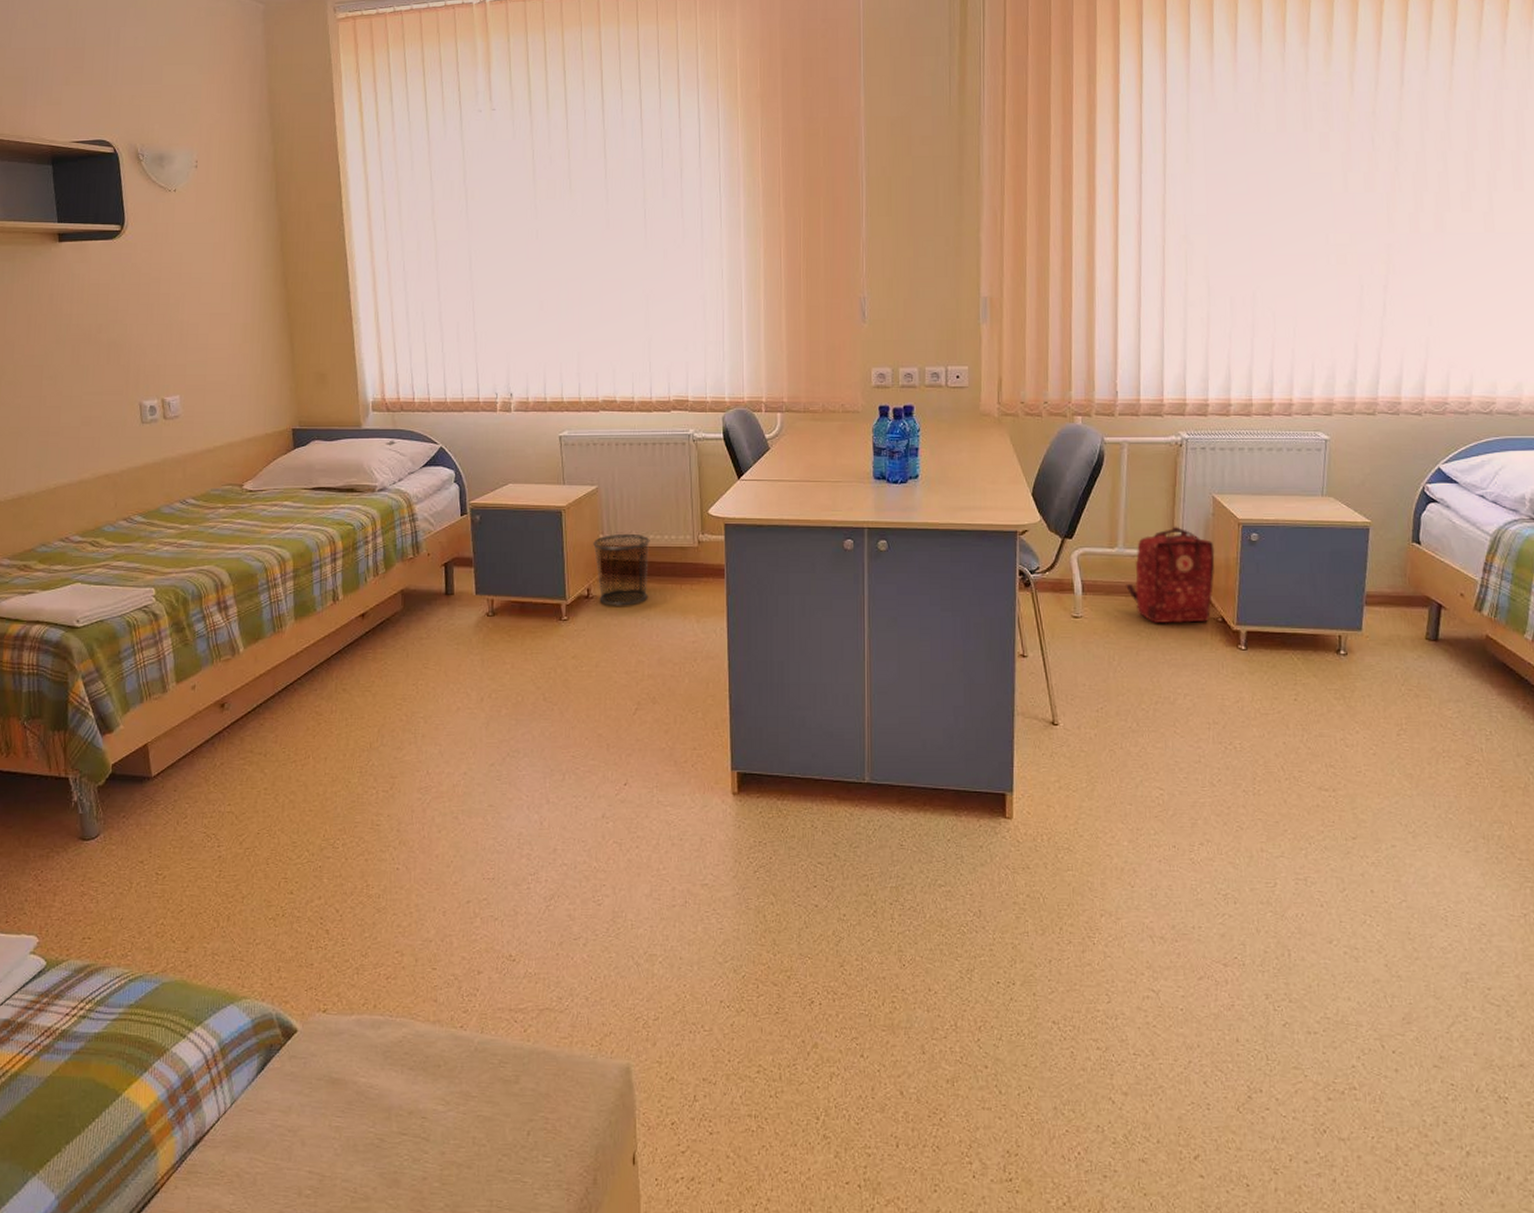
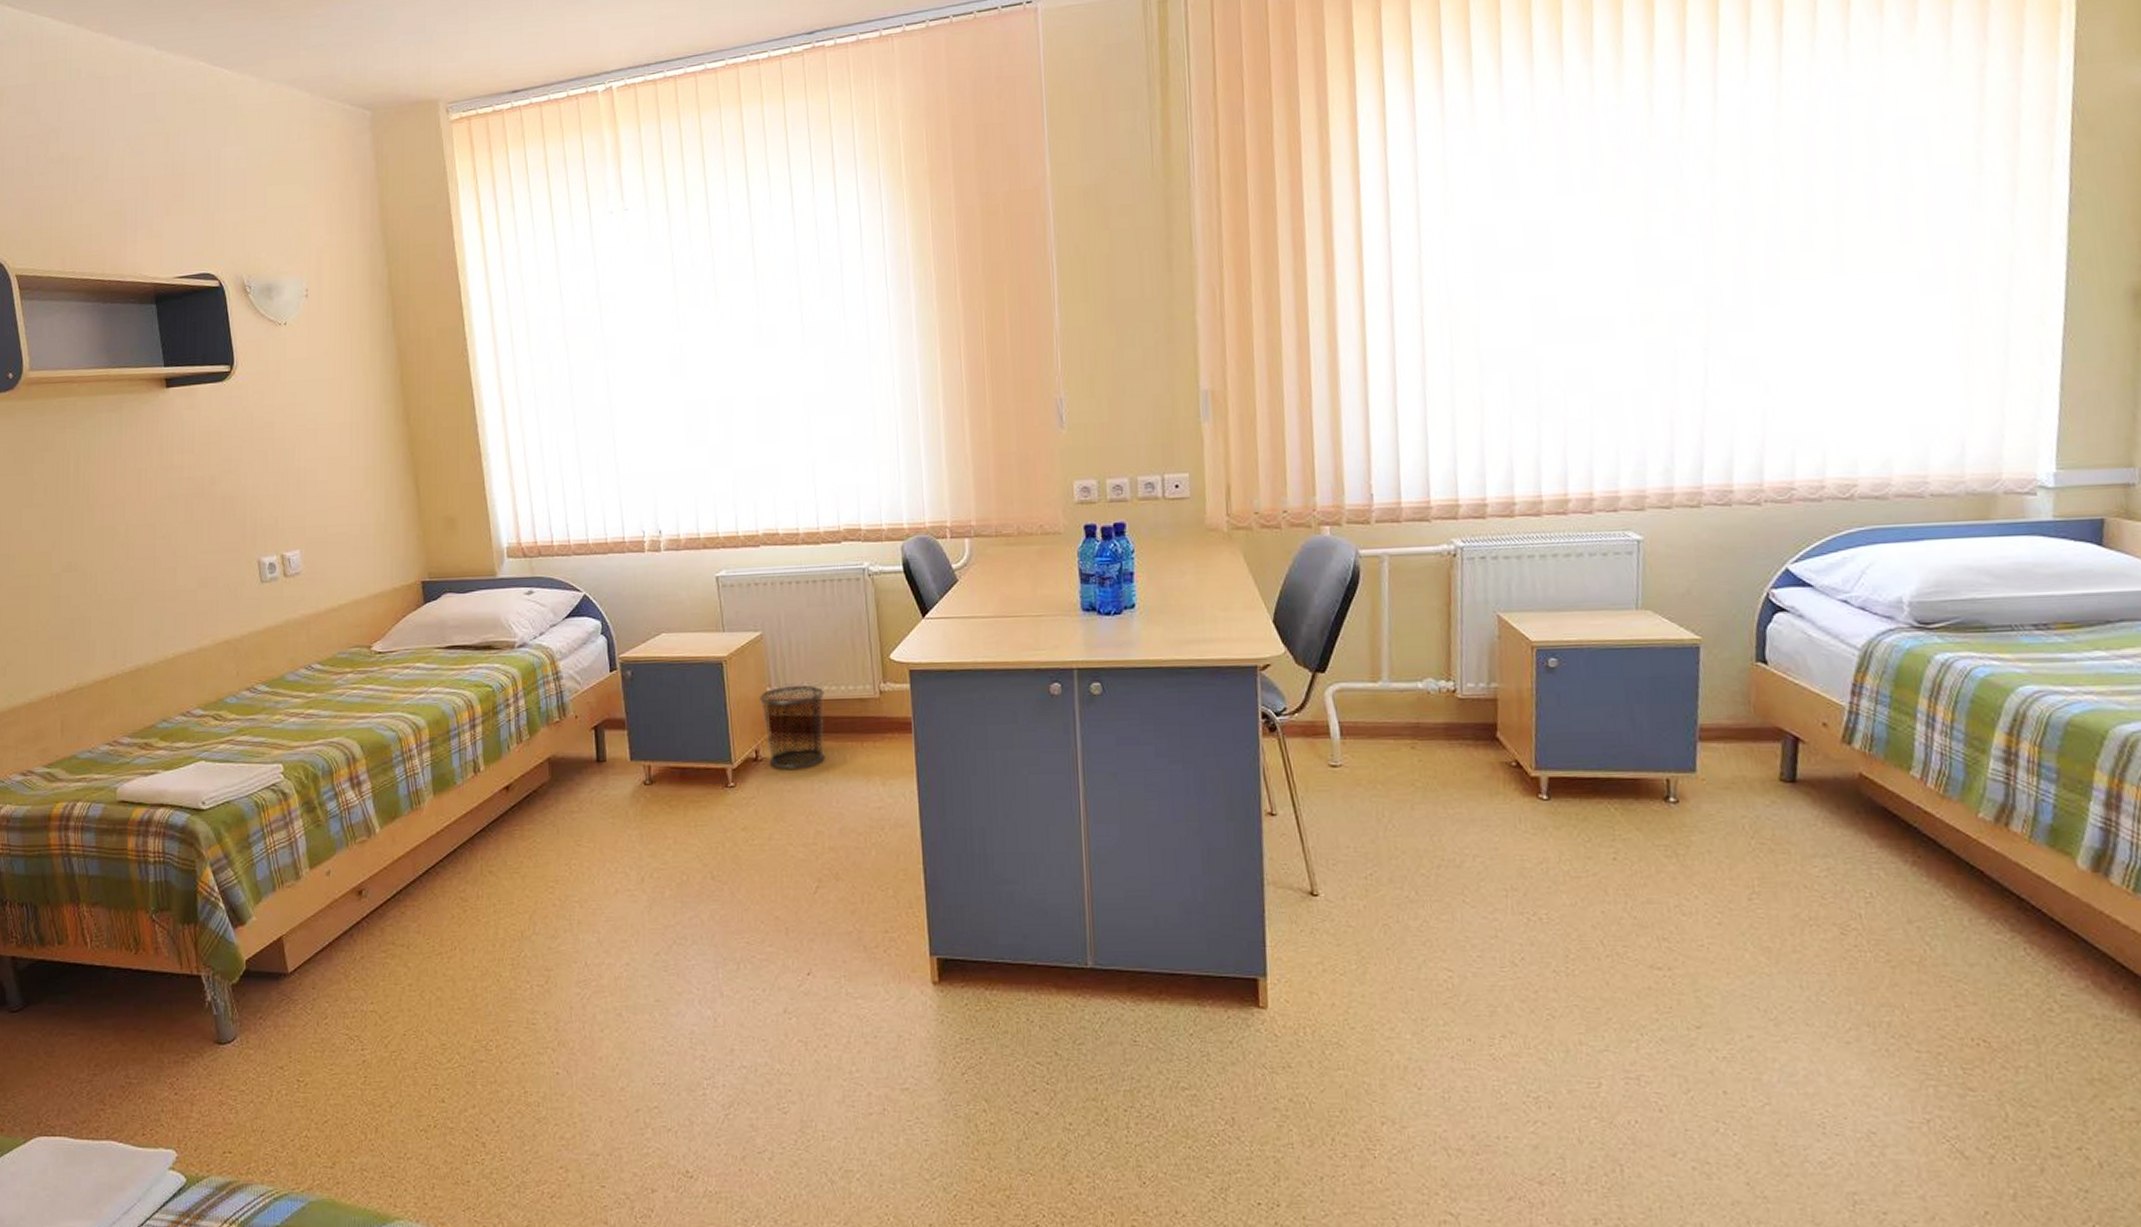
backpack: present [1126,526,1215,624] -> none [1394,652,1504,771]

